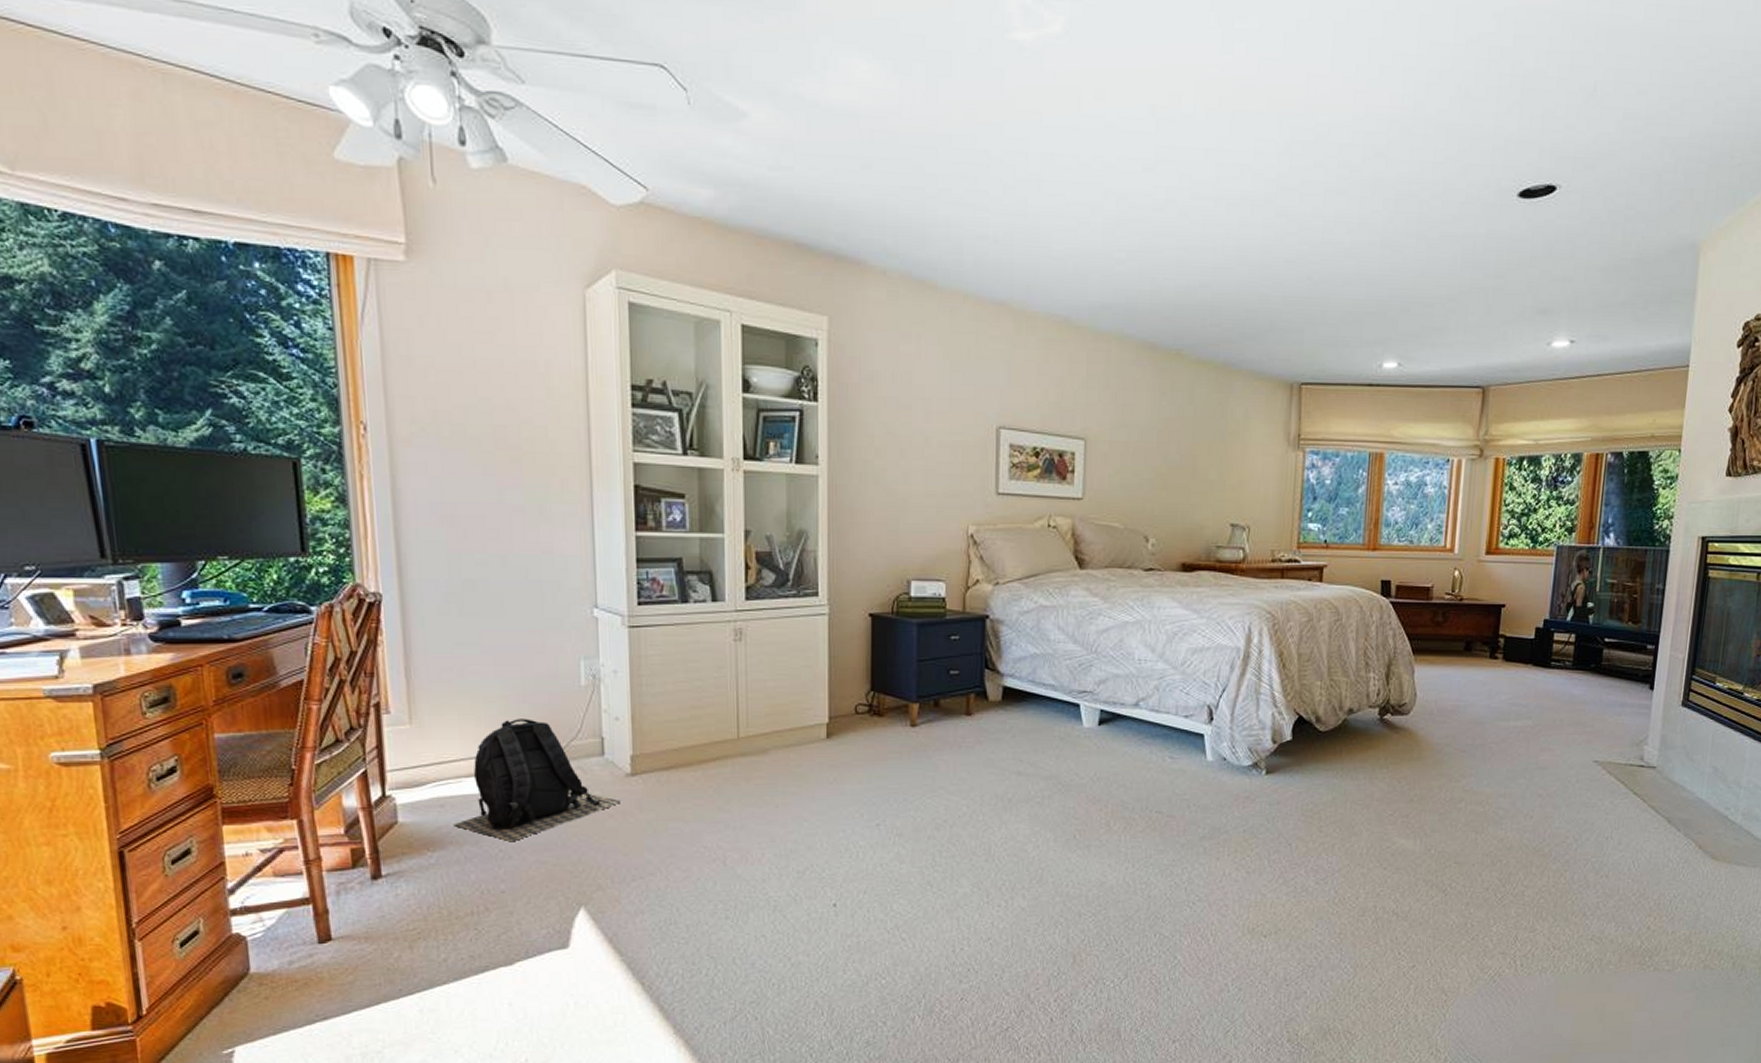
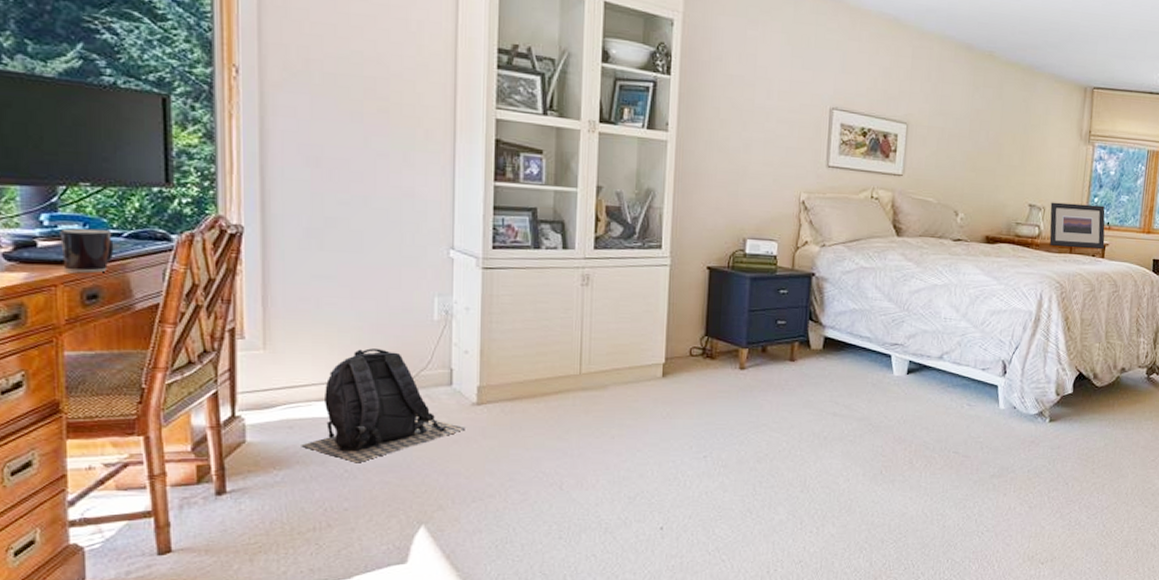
mug: none [202,604,256,652] -> present [60,228,114,274]
picture frame: none [1256,520,1323,572] -> present [1049,202,1106,249]

